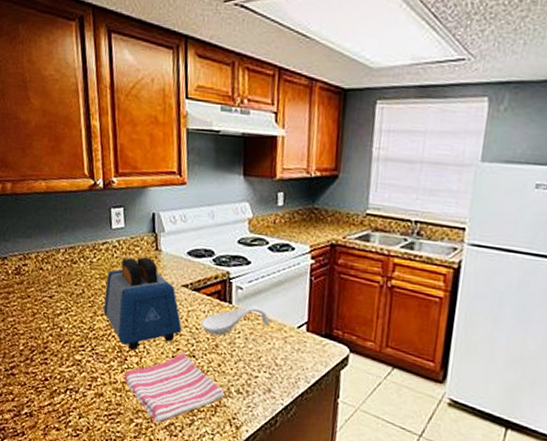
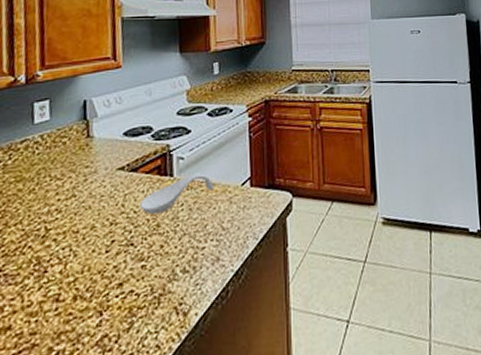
toaster: present [103,257,183,351] -> none [17,147,118,258]
dish towel: present [124,352,225,423] -> none [42,243,169,342]

